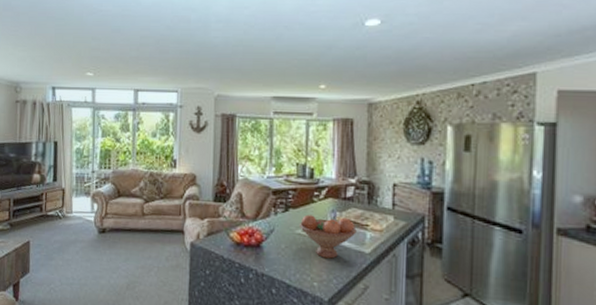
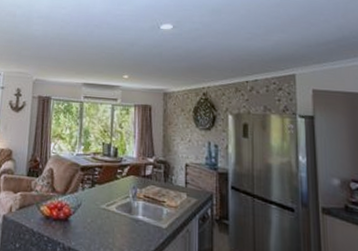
fruit bowl: present [300,214,357,259] -> none [104,190,155,234]

